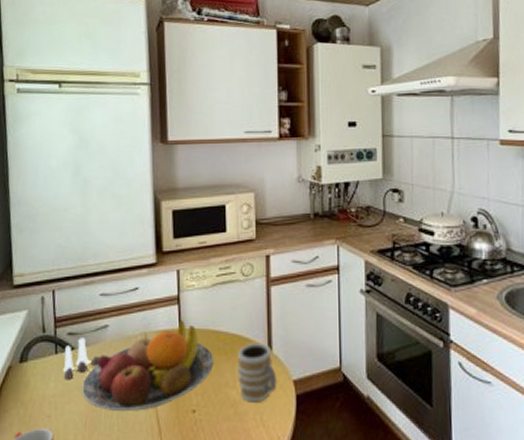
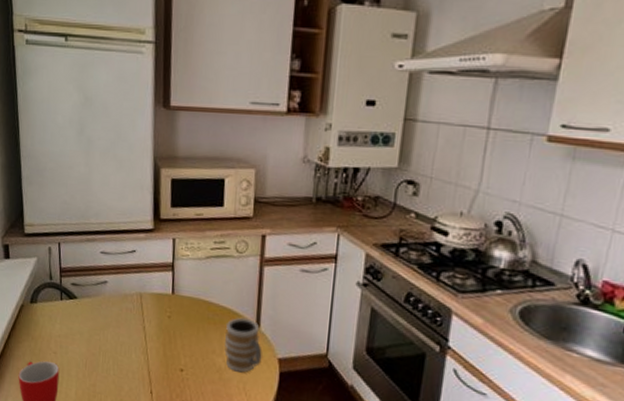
salt and pepper shaker set: present [63,338,99,381] -> none [67,289,99,325]
fruit bowl: present [82,319,214,411] -> none [83,286,204,362]

